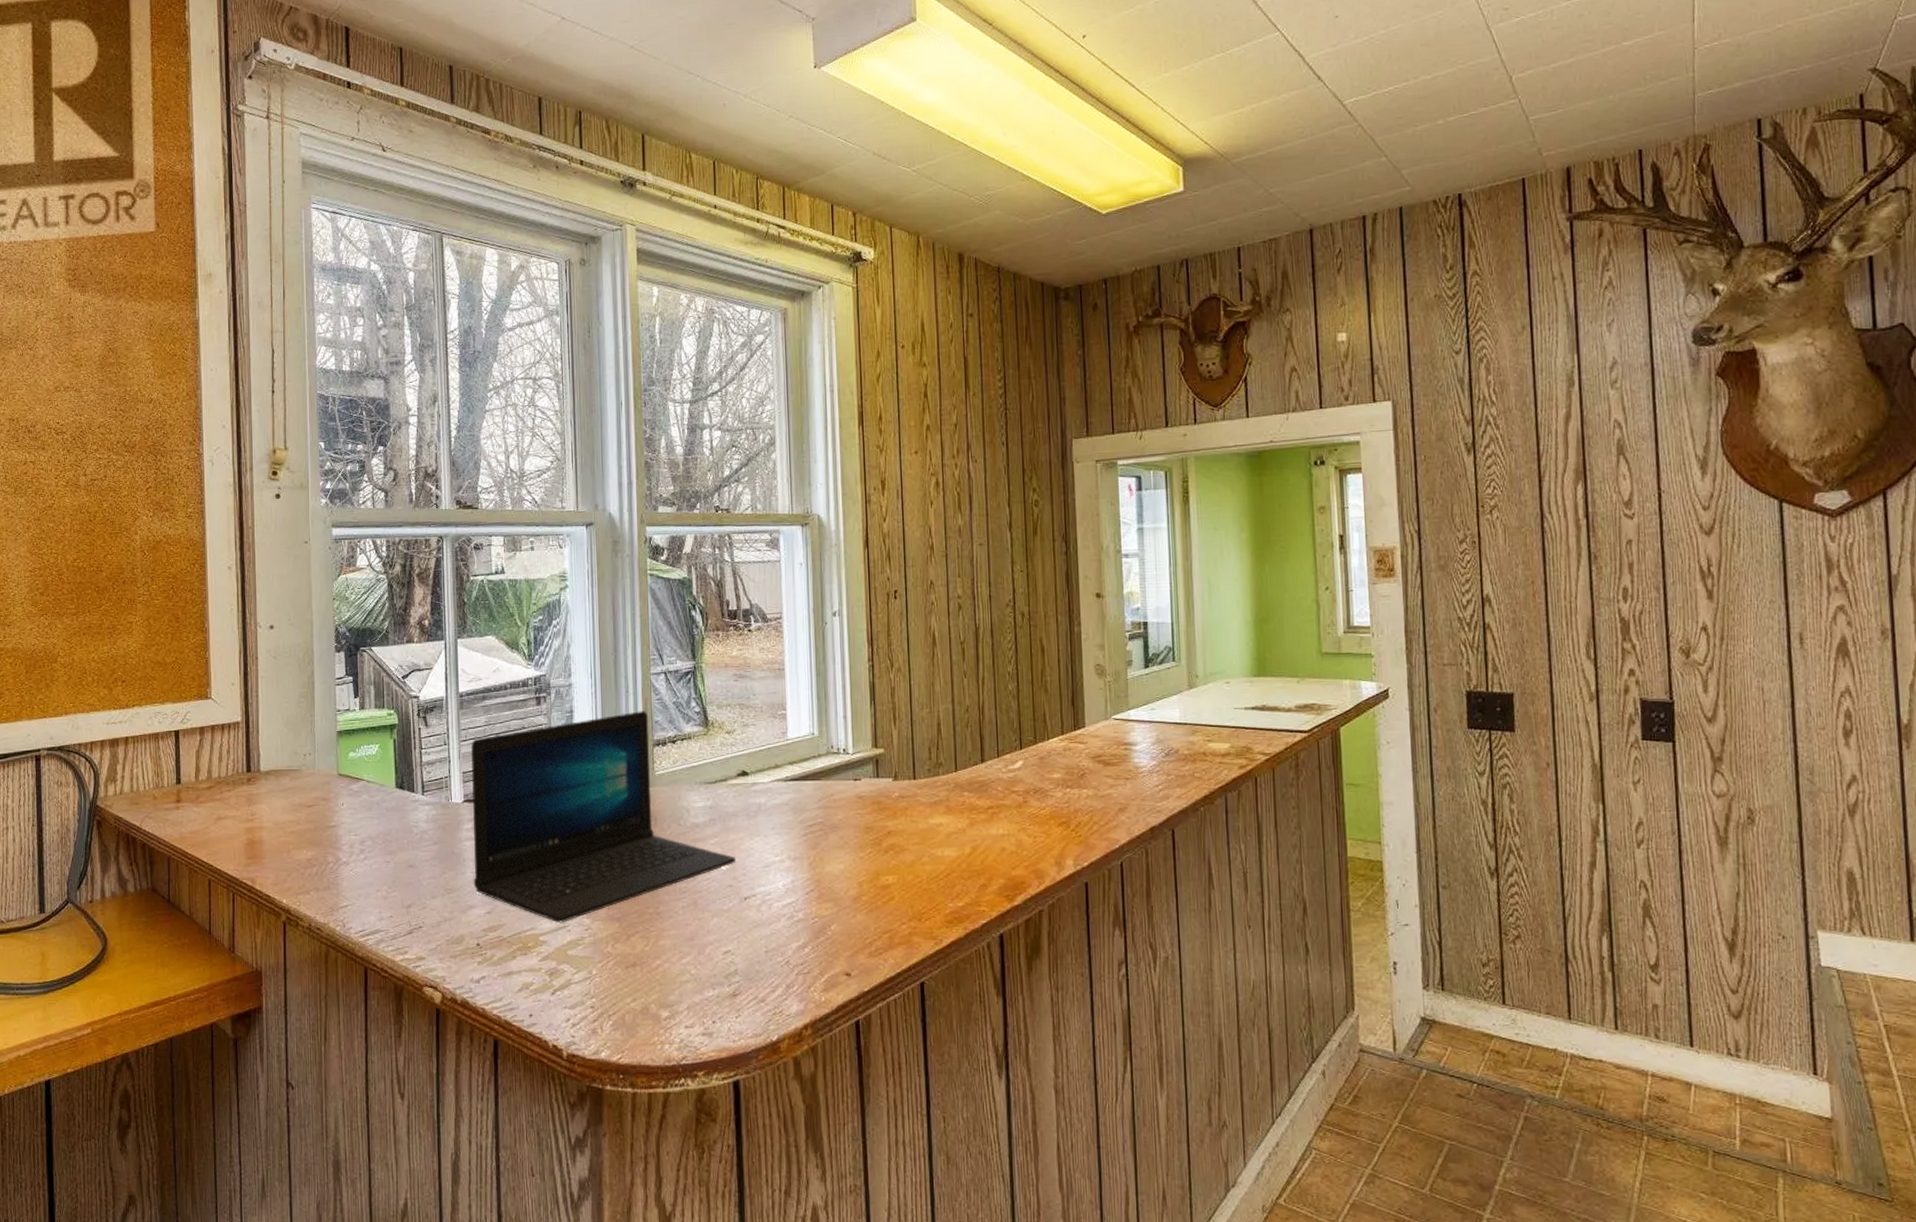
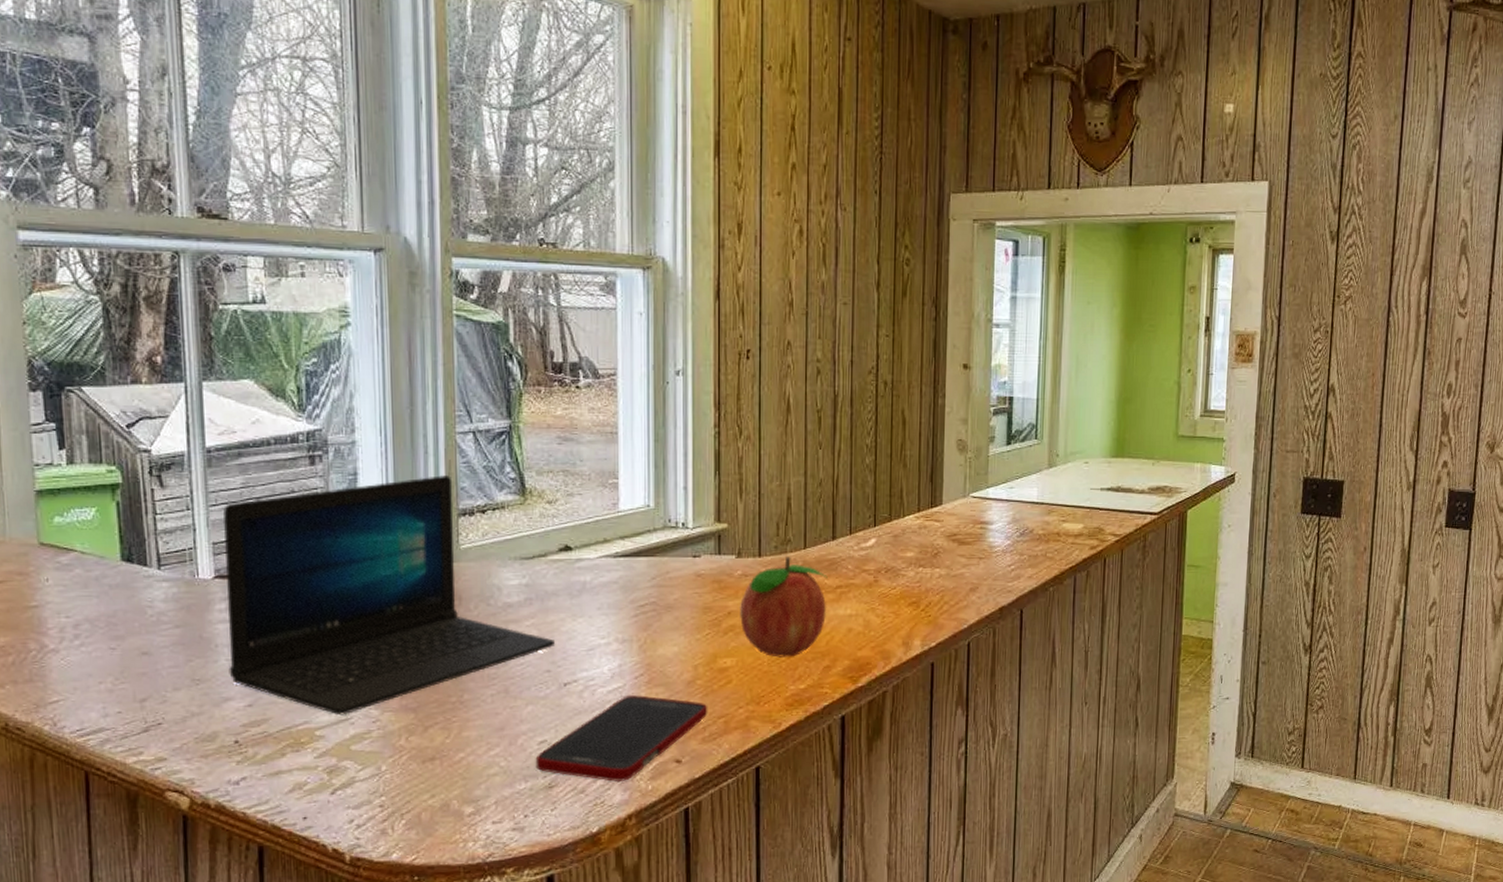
cell phone: none [721,910,874,993] -> present [535,695,708,783]
fruit: none [898,779,980,876] -> present [740,557,828,658]

